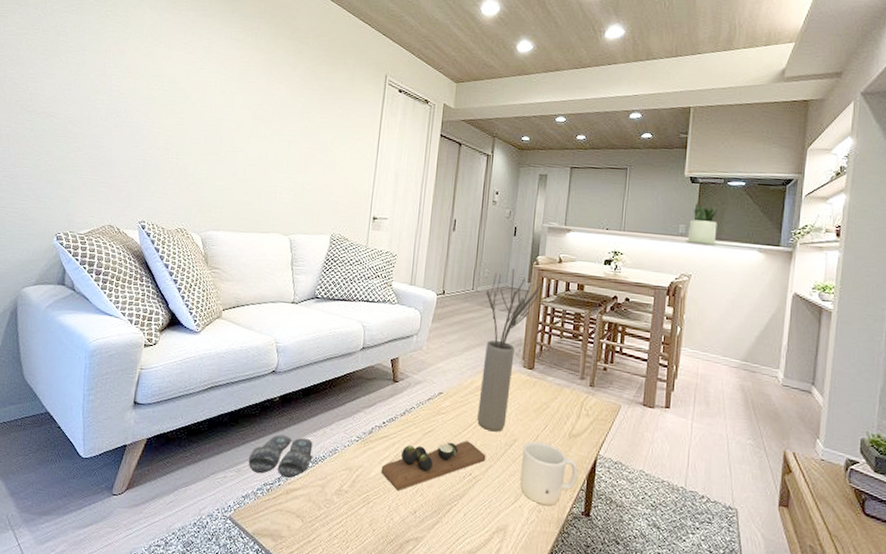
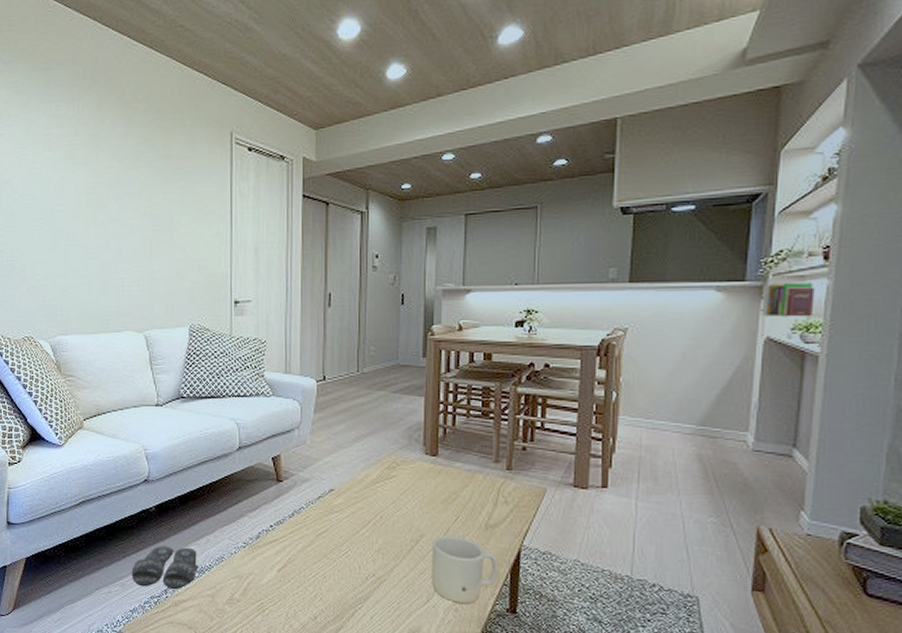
decorative tray: present [380,441,486,491] -> none [273,539,390,597]
vase: present [477,268,543,432] -> none [374,342,442,528]
planter: present [685,203,718,246] -> none [618,239,661,291]
books: none [791,251,830,280] -> present [761,282,815,317]

